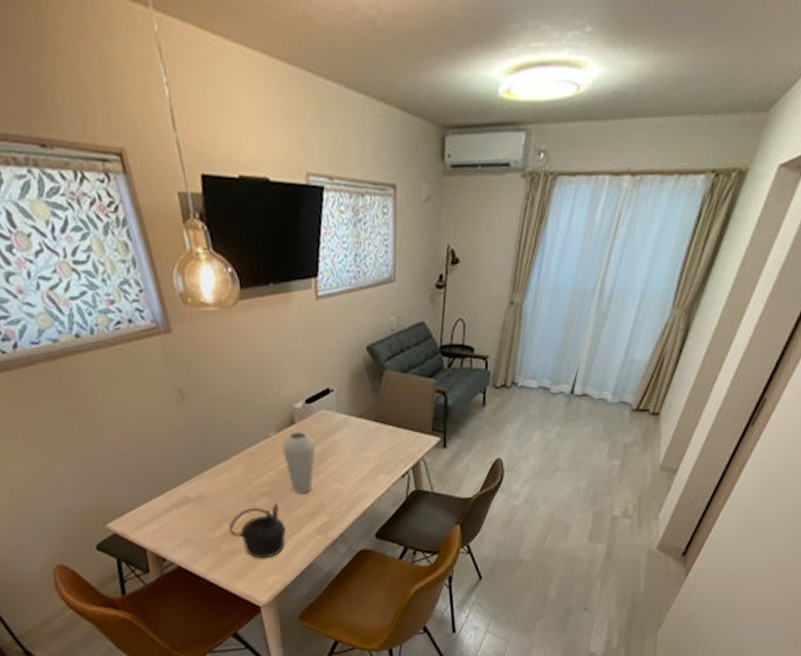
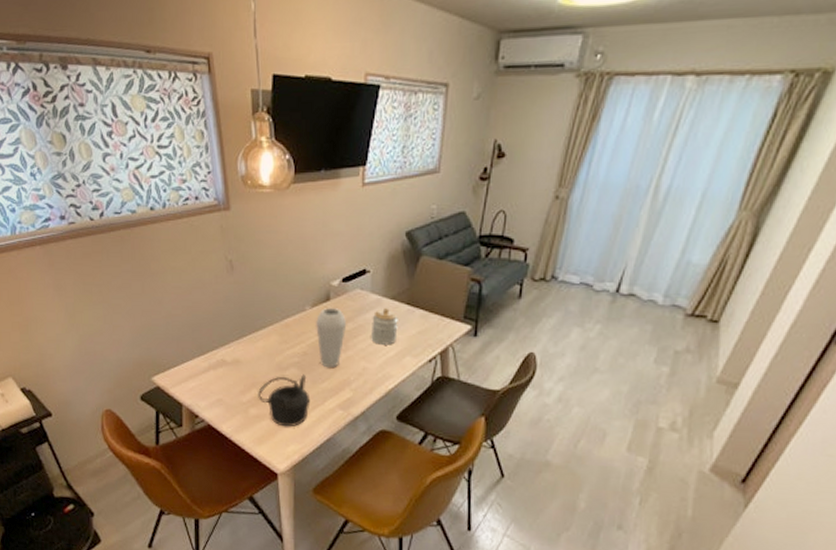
jar: none [340,426,369,465] -> present [371,307,398,345]

